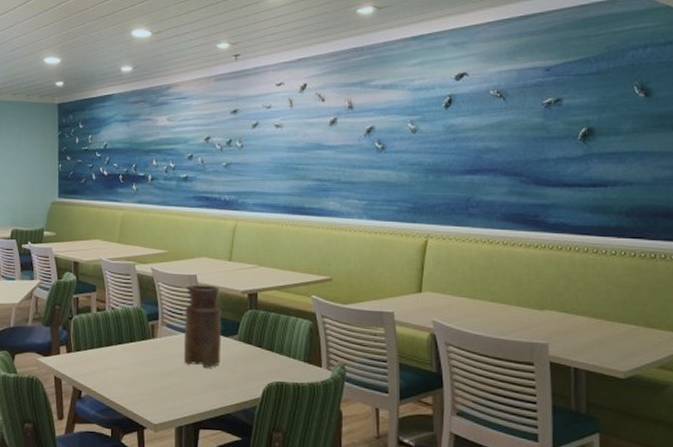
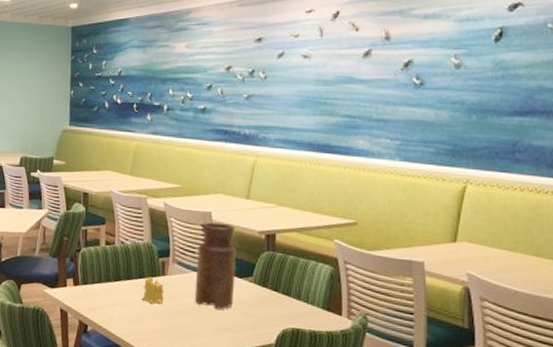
candle: none [134,340,156,366] -> present [142,277,165,304]

